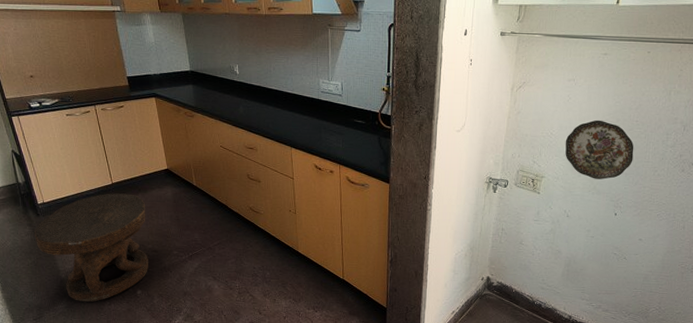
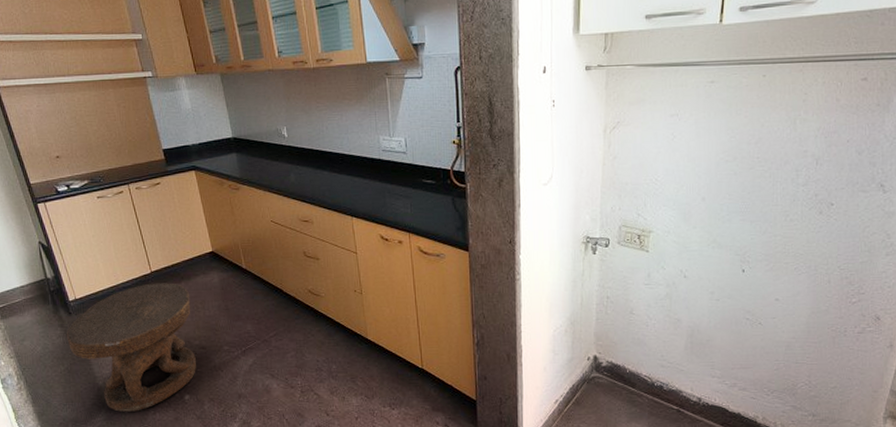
decorative plate: present [565,120,634,179] -> none [673,159,758,230]

